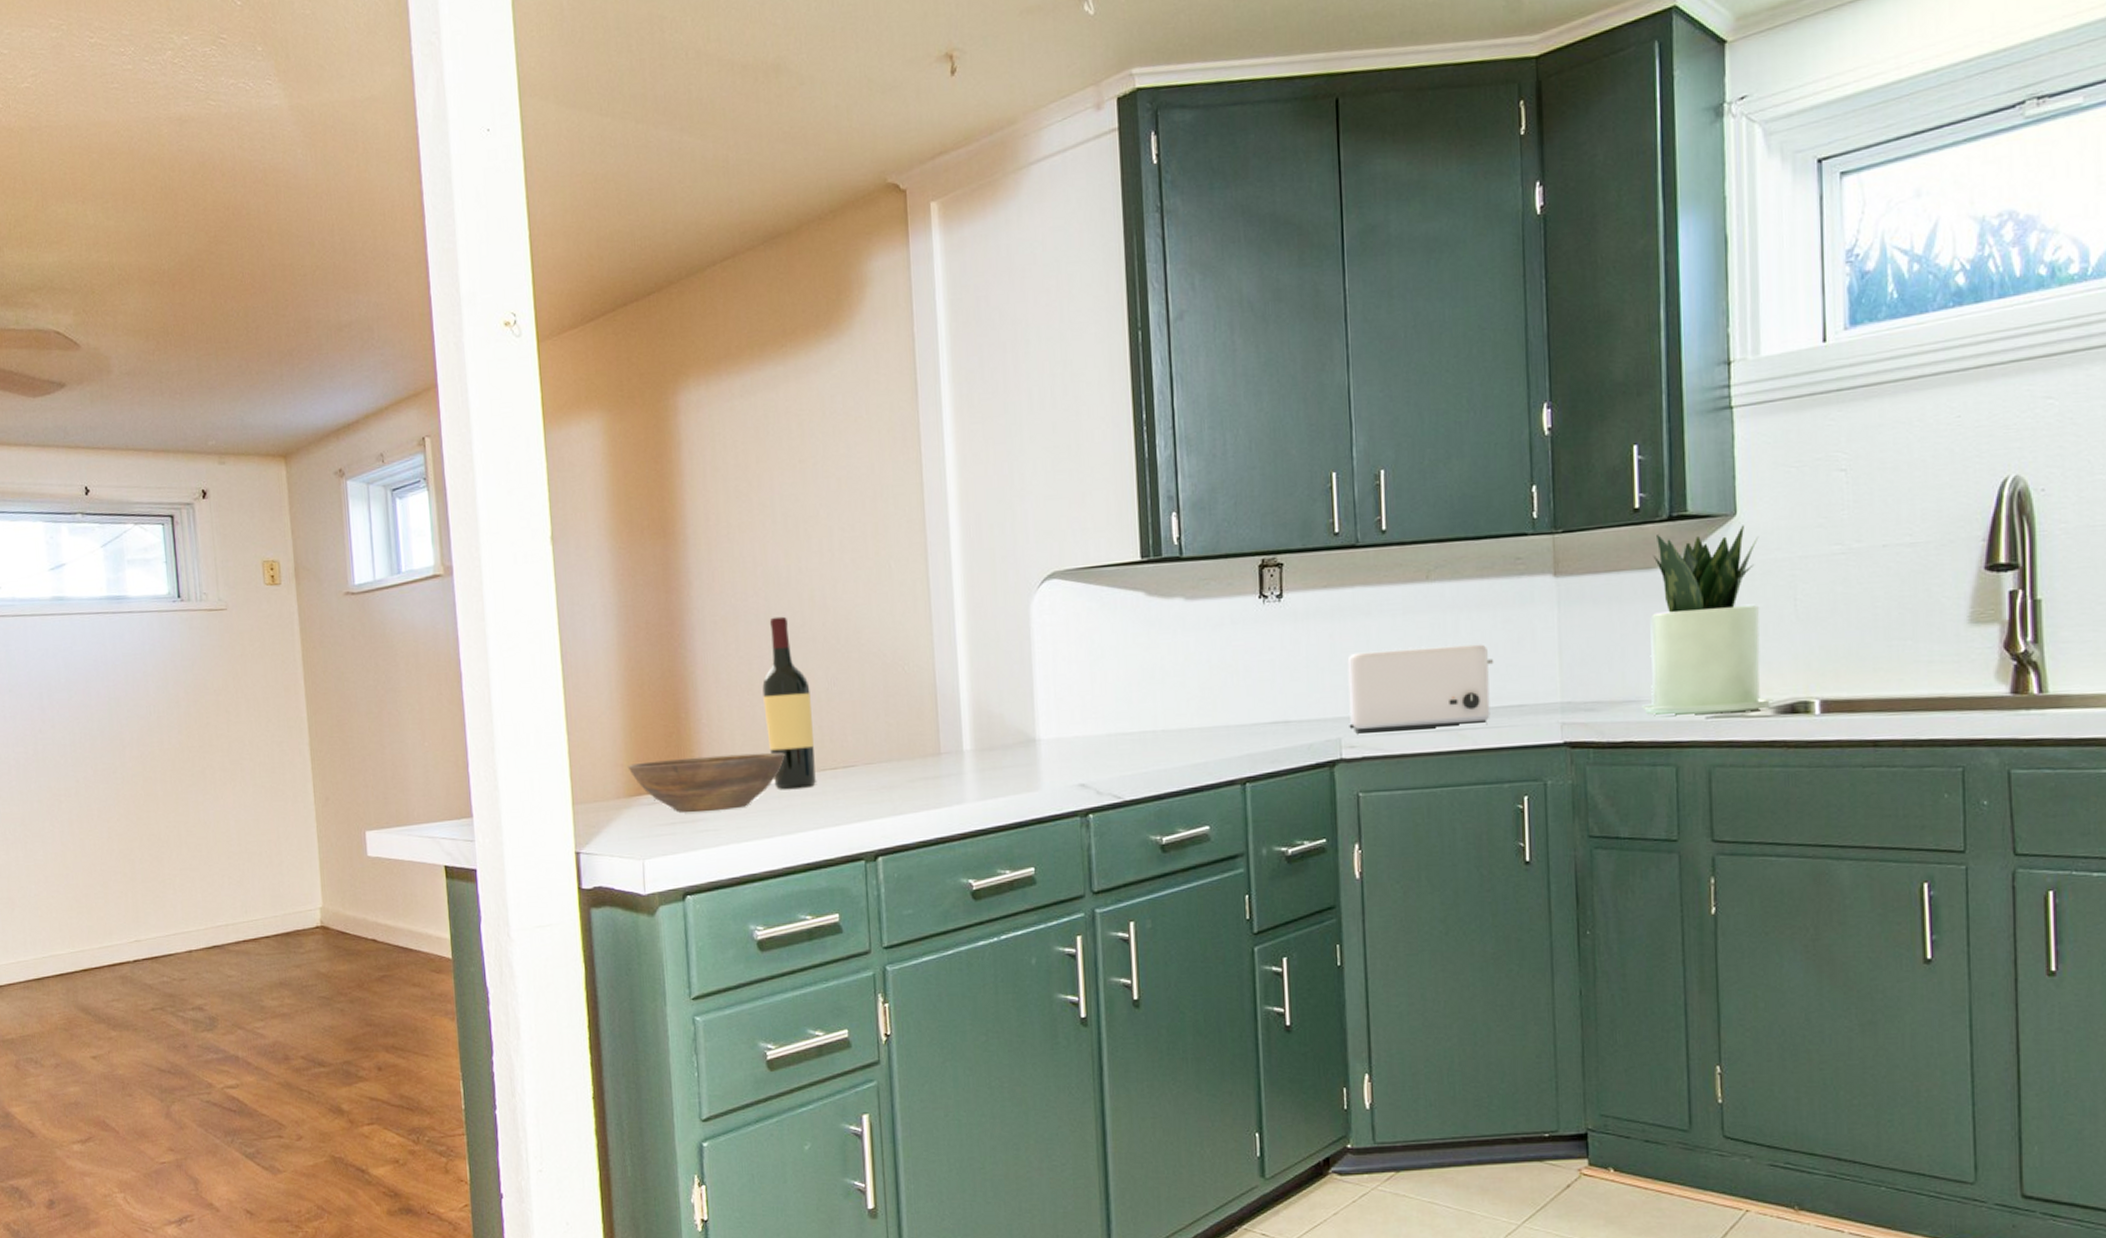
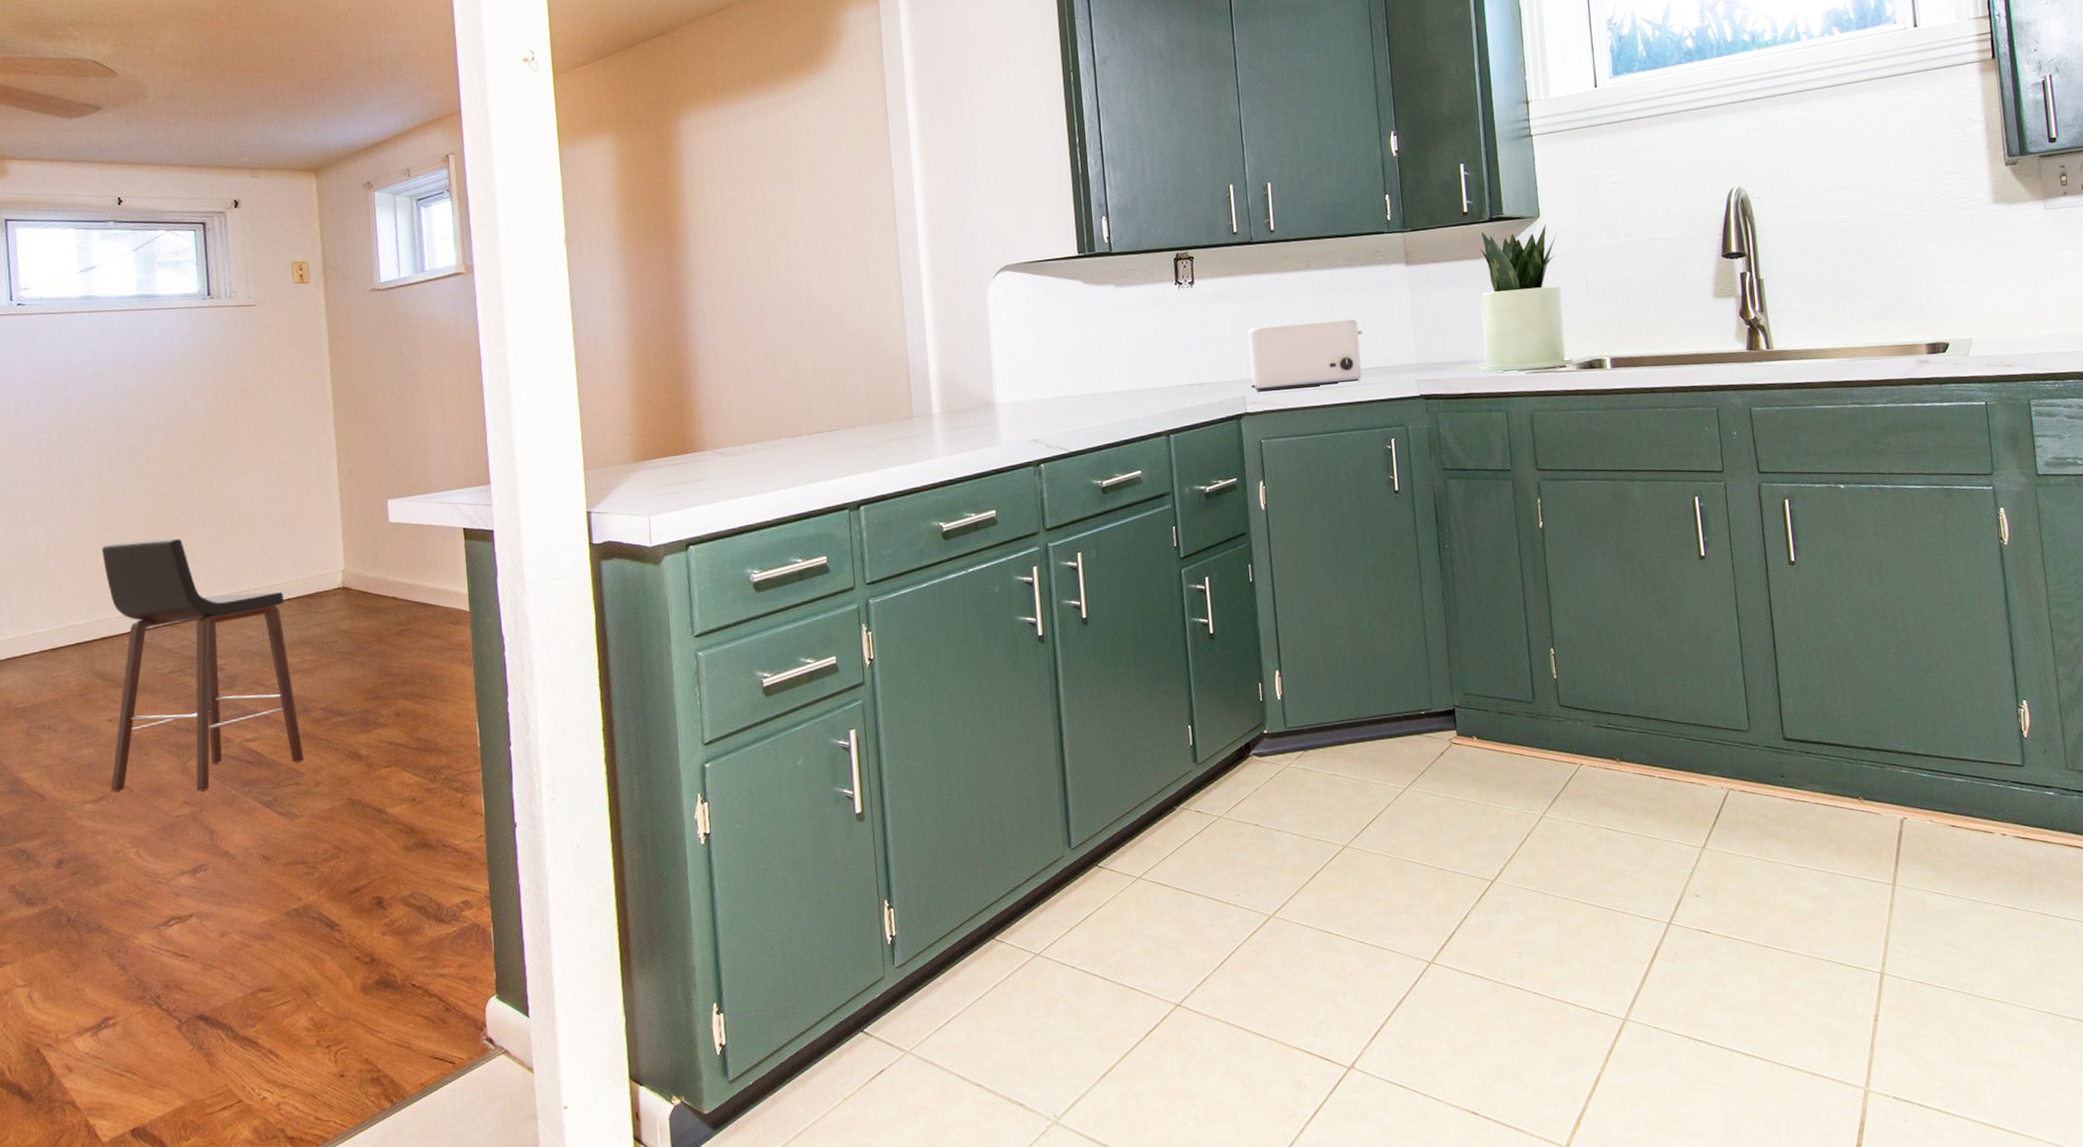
bar stool: none [80,865,286,1138] -> present [101,538,305,792]
bowl: present [627,752,785,812] -> none [635,420,777,474]
wine bottle: present [762,616,816,790] -> none [756,304,805,452]

